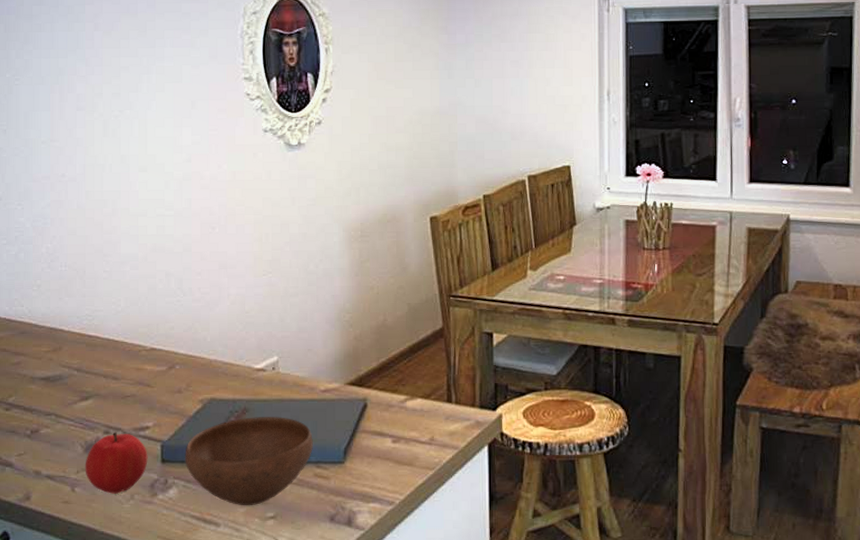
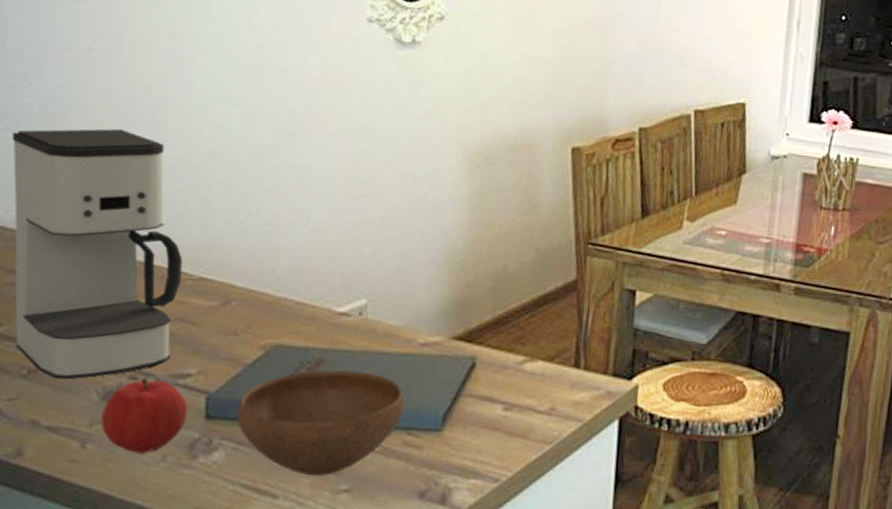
coffee maker: none [12,235,138,437] -> present [11,128,183,380]

